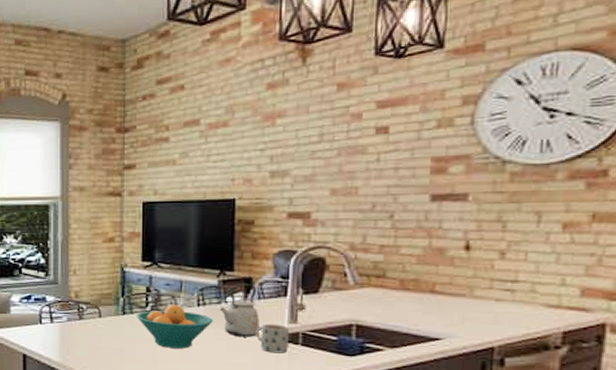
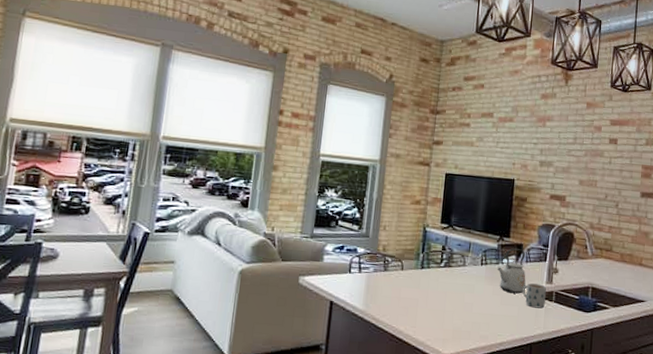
fruit bowl: present [136,304,214,349] -> none [432,262,492,301]

